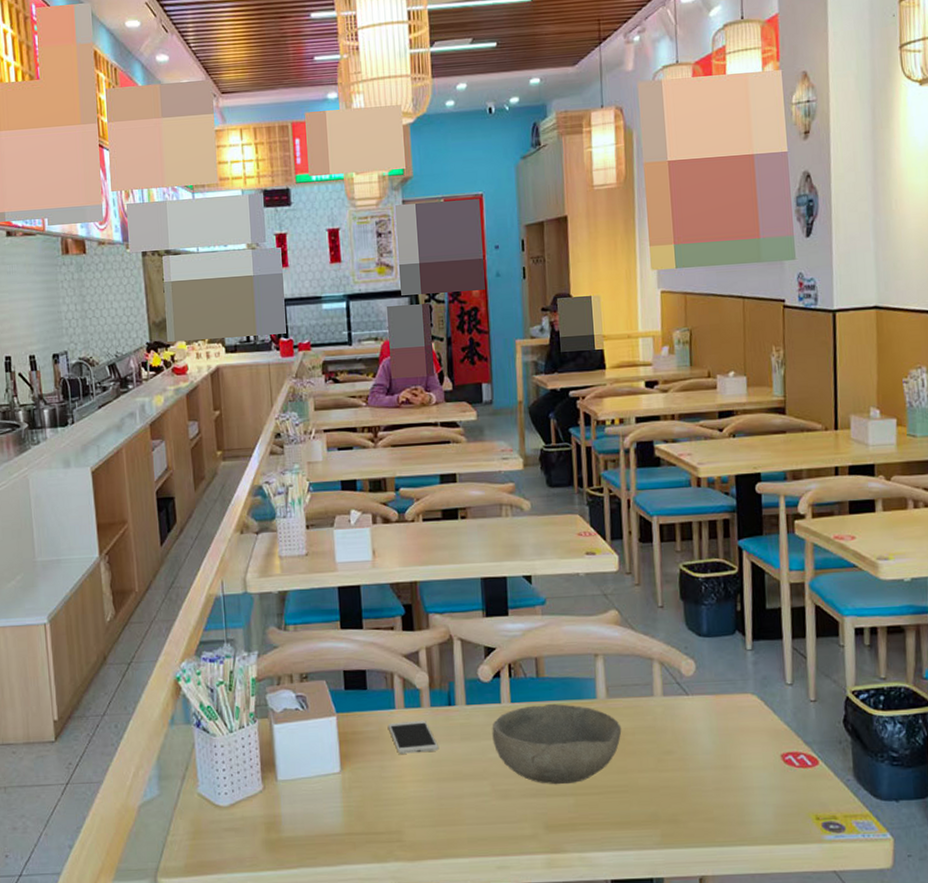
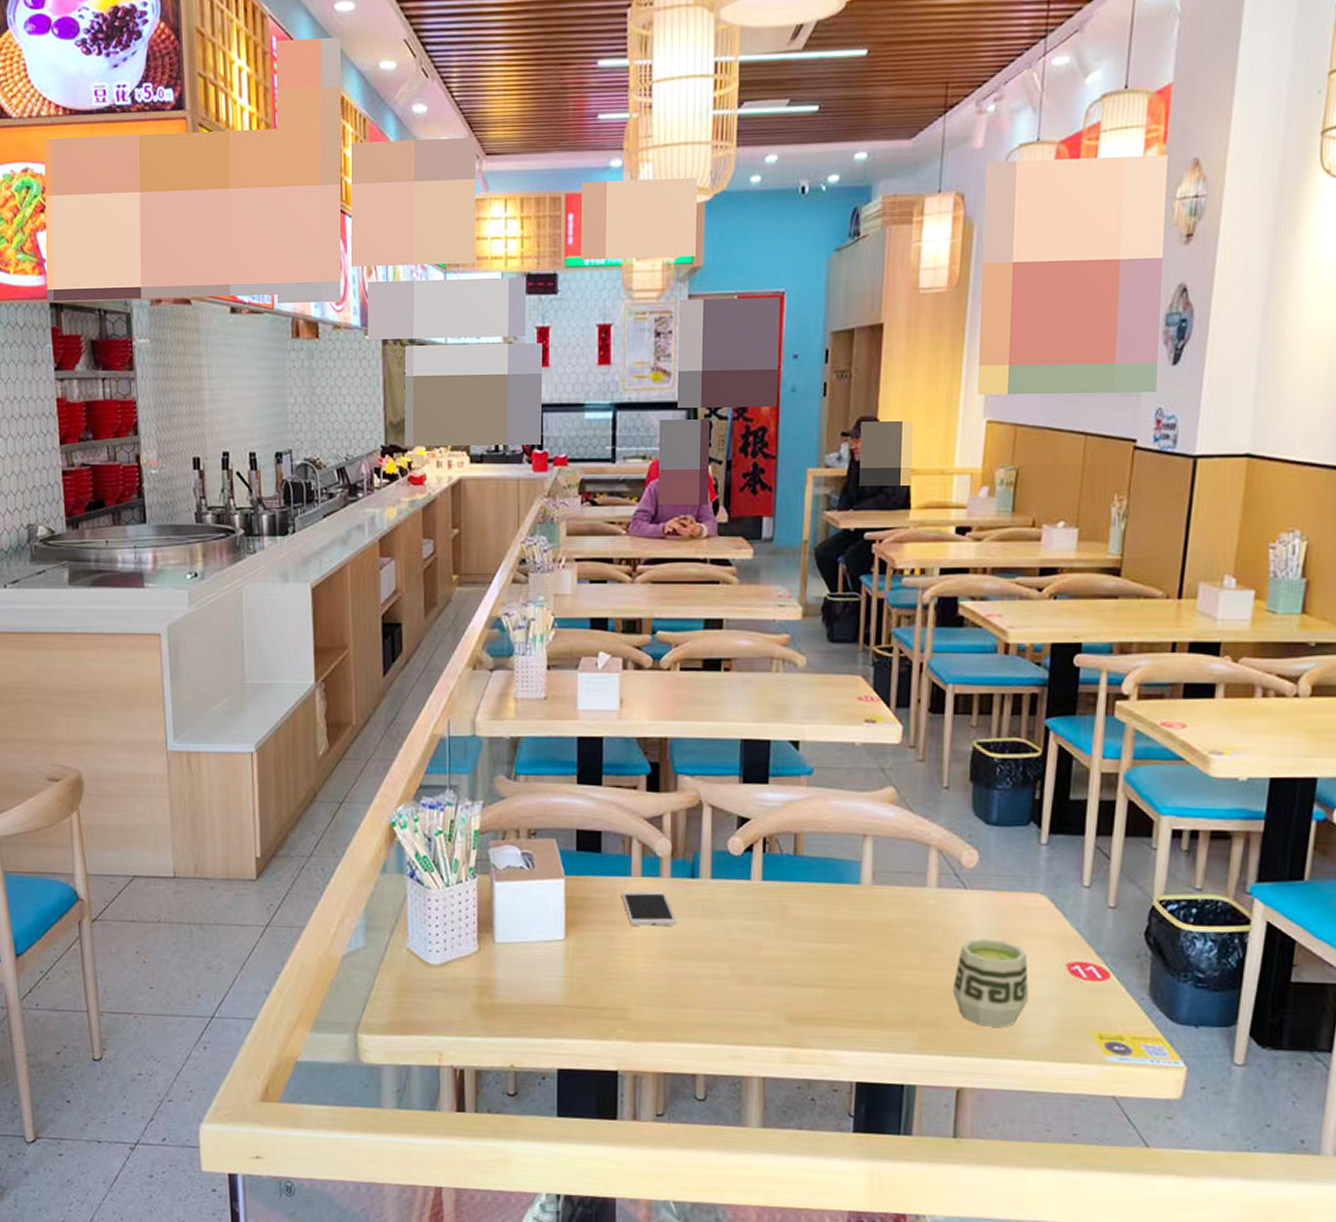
bowl: present [492,703,622,785] -> none [737,885,886,975]
cup: none [685,738,752,818] -> present [952,938,1029,1027]

